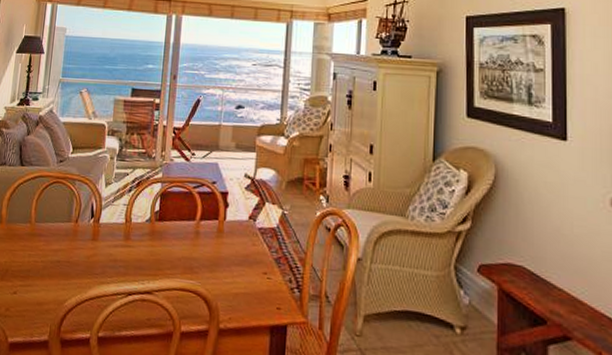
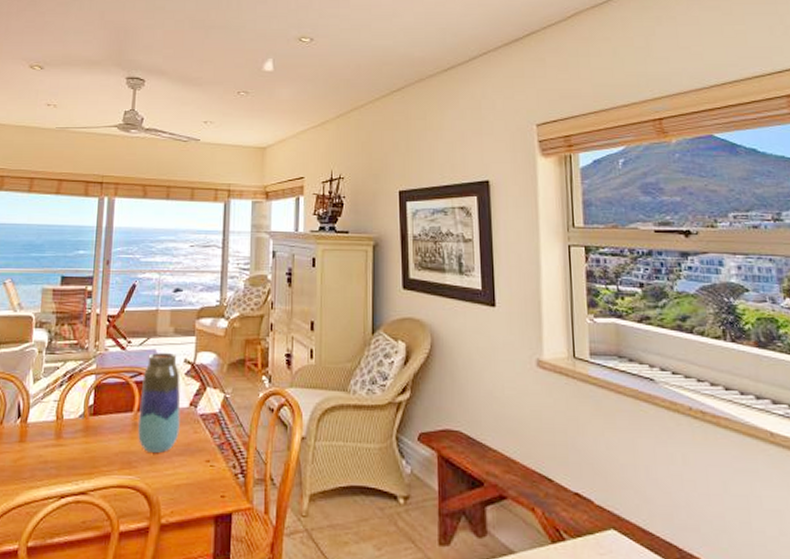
vase: none [199,165,241,262] -> present [138,352,181,453]

